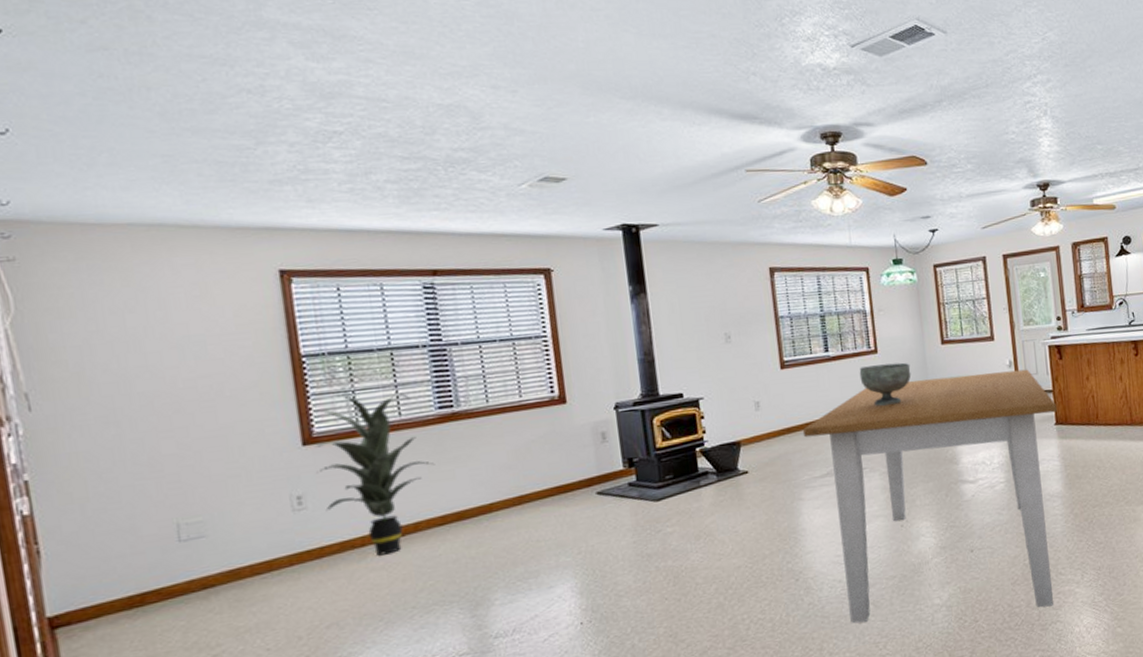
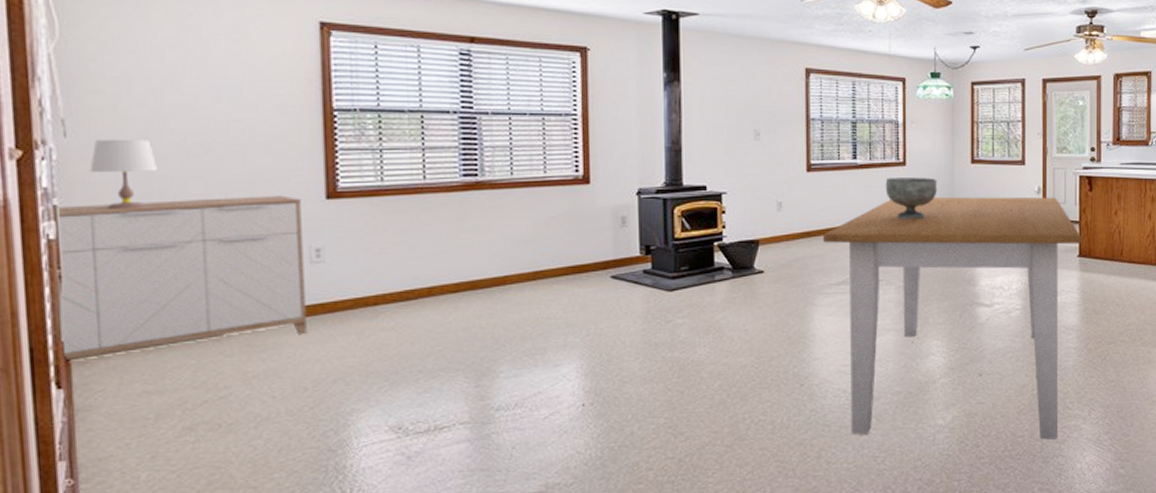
sideboard: none [26,446,296,636] -> present [55,195,307,361]
table lamp: none [58,404,128,479] -> present [90,139,157,209]
indoor plant: present [315,394,435,556] -> none [338,152,455,316]

